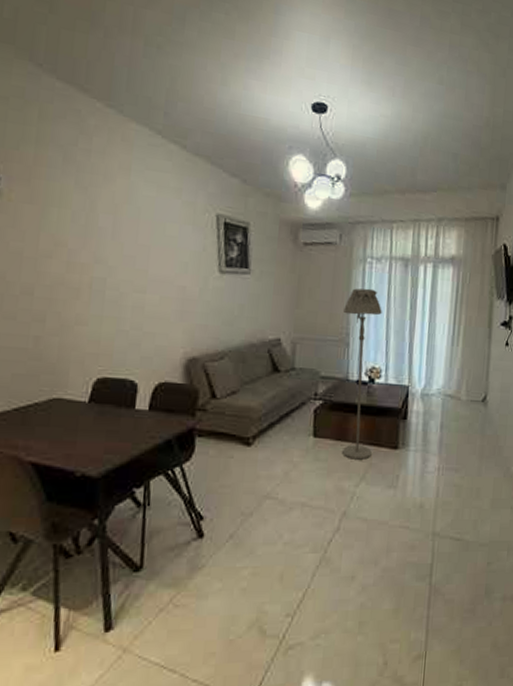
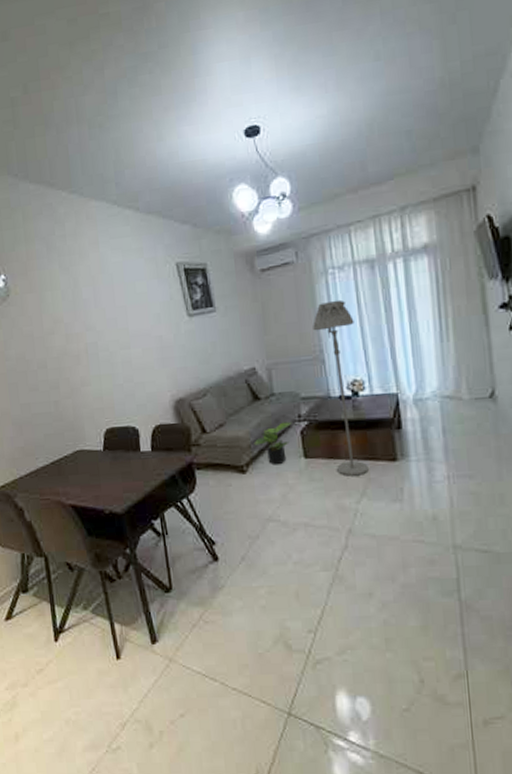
potted plant: none [265,398,308,441] -> present [254,421,292,466]

